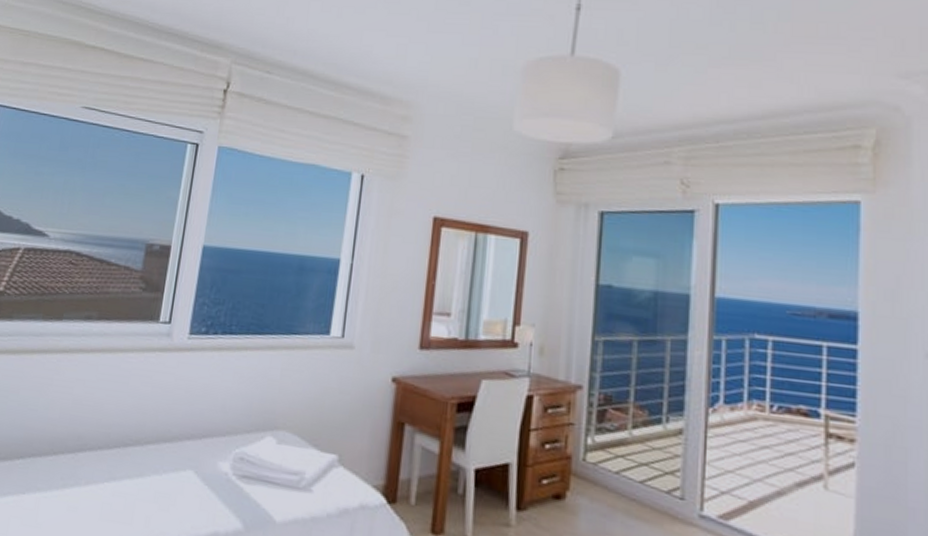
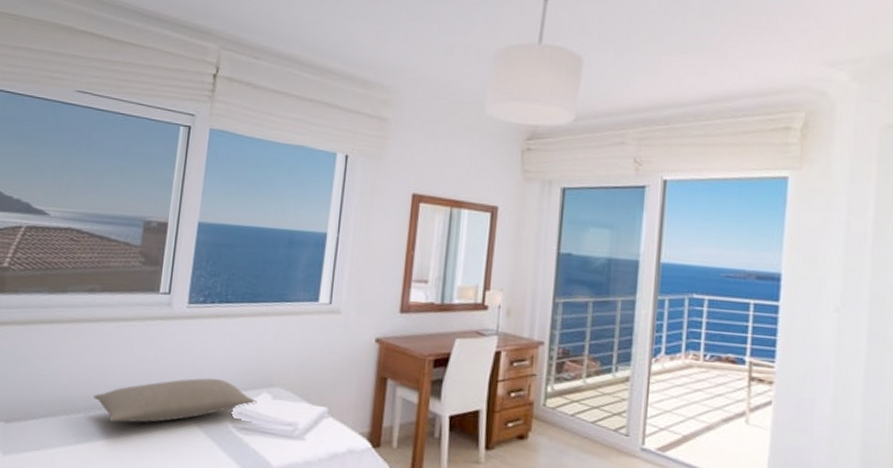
pillow: none [84,417,260,466] -> present [93,378,257,423]

